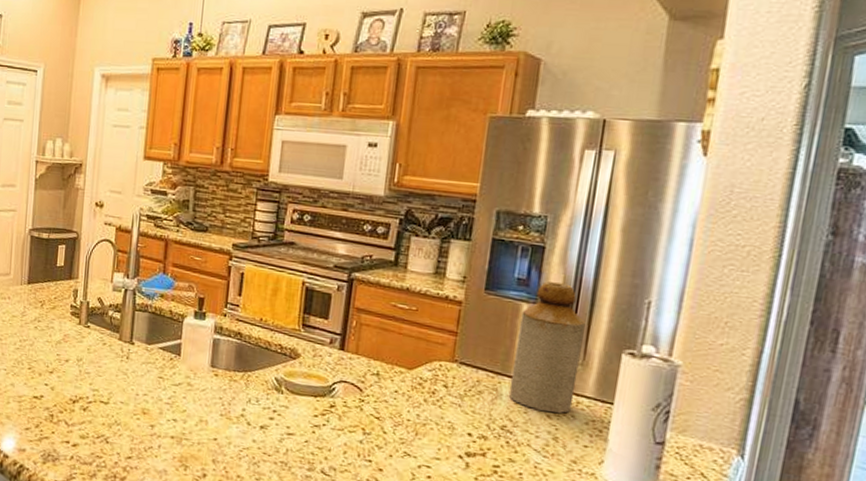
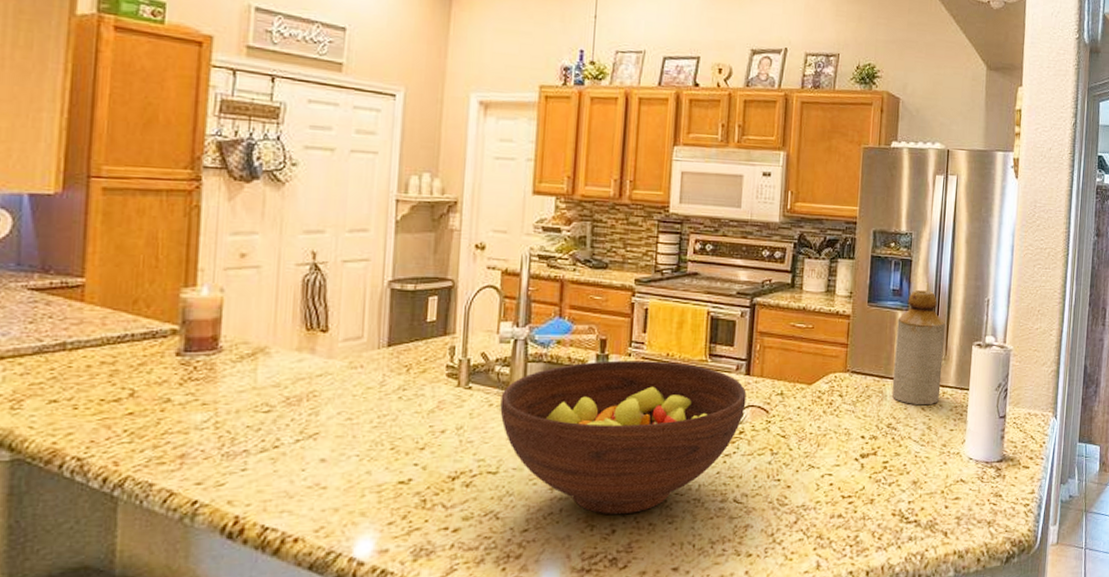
fruit bowl: none [111,317,340,463] -> present [500,360,747,514]

